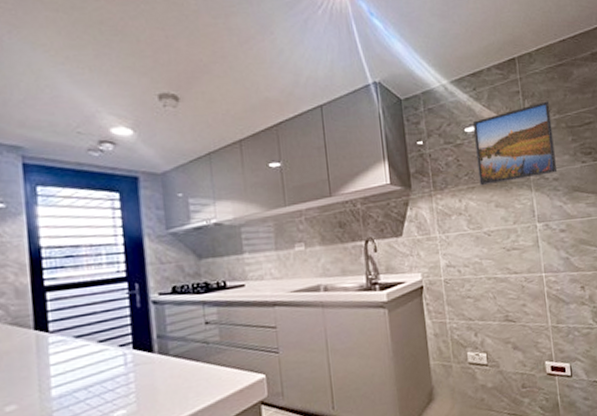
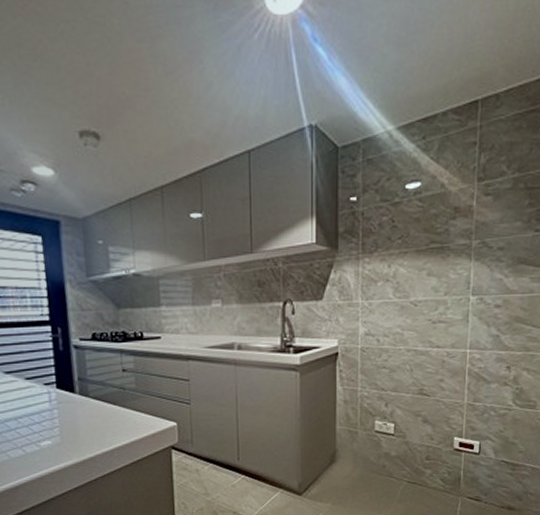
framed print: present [473,101,557,186] -> none [413,155,510,251]

